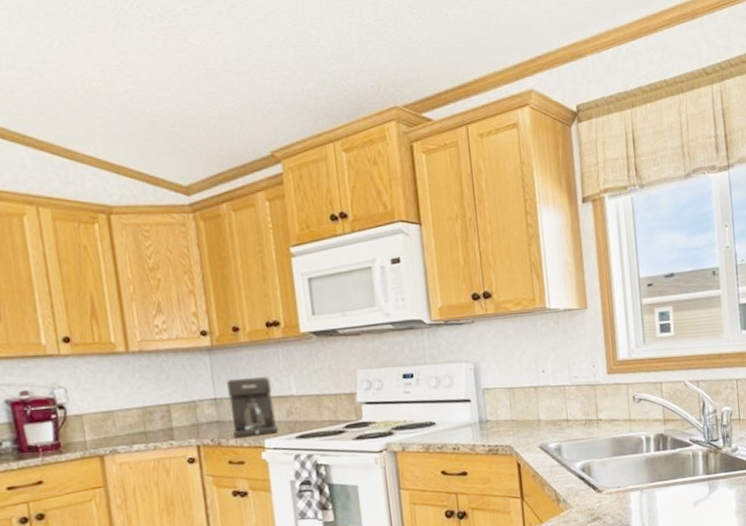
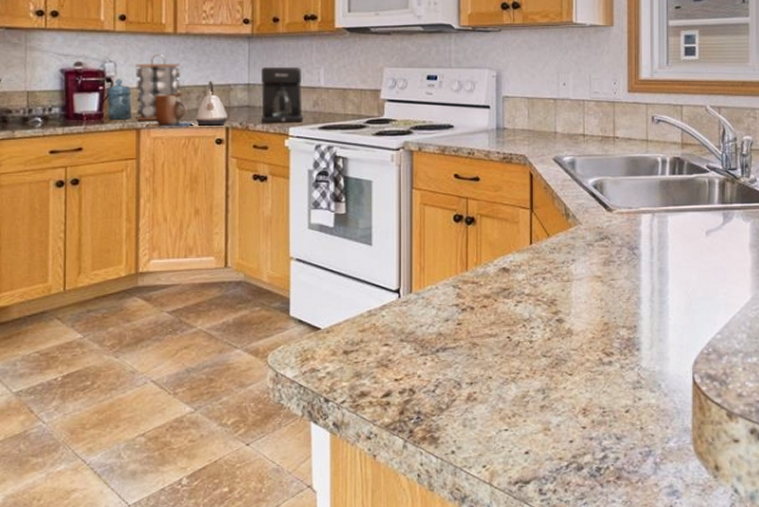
canister: none [60,405,93,449] -> present [106,79,132,120]
spice rack: none [87,374,147,447] -> present [135,53,182,121]
ceramic jug: none [110,414,161,455] -> present [146,93,193,129]
kettle: none [162,399,197,446] -> present [196,81,227,126]

